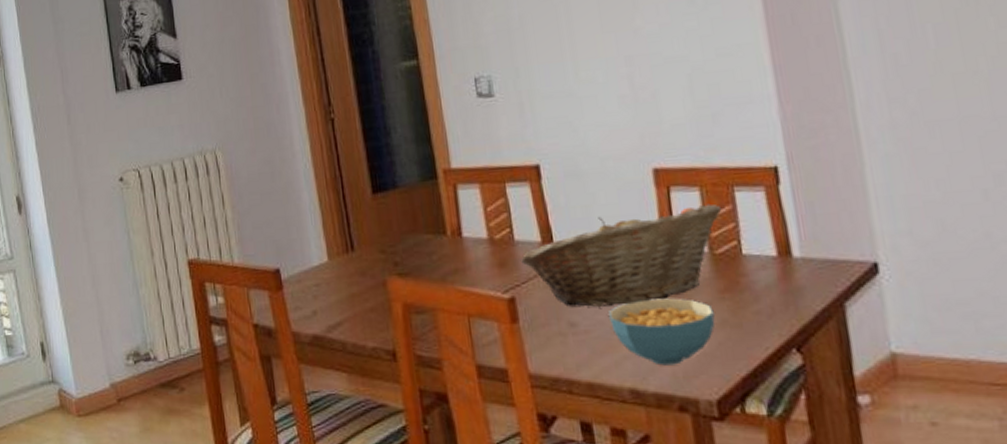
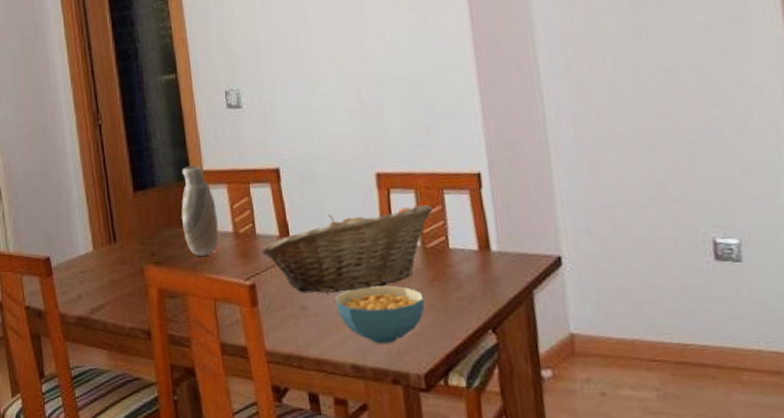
vase: none [427,163,472,266] -> present [181,166,219,256]

